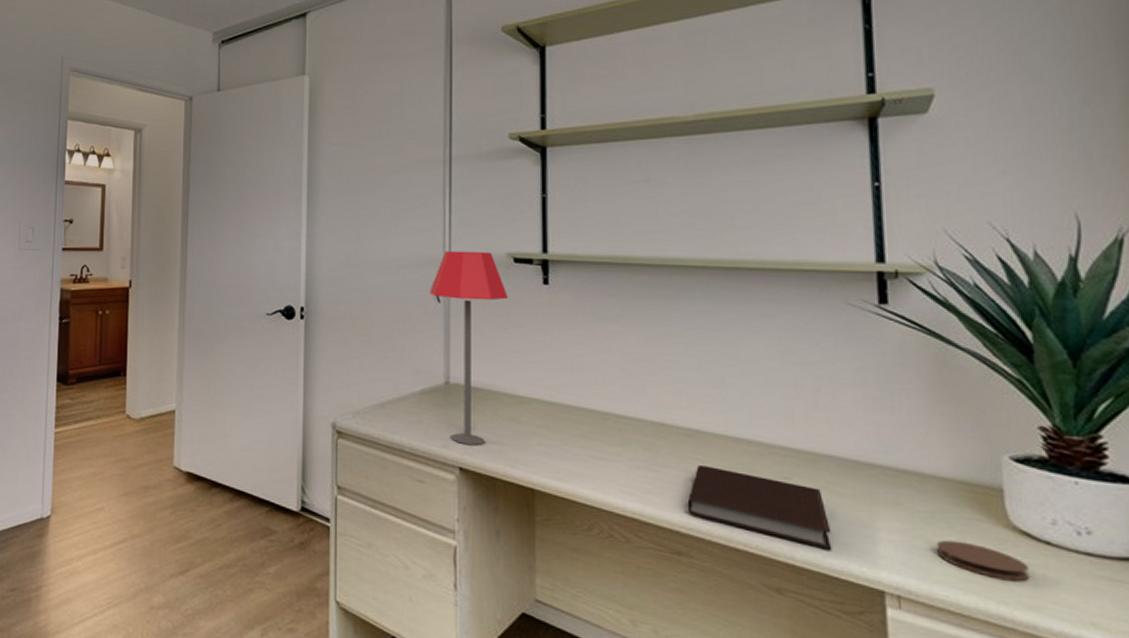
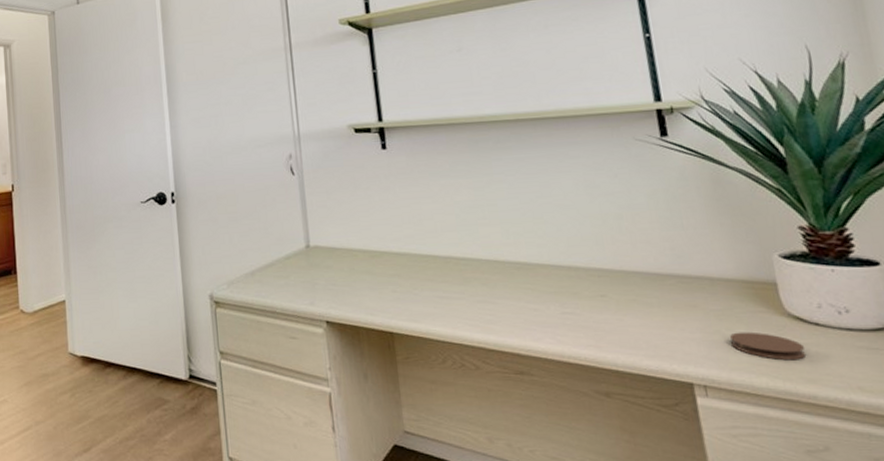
table lamp: present [429,251,509,445] -> none [284,125,354,300]
notebook: present [687,465,832,550] -> none [523,293,647,353]

